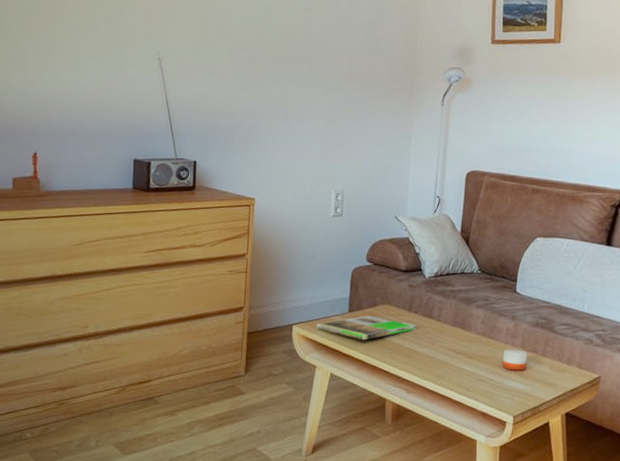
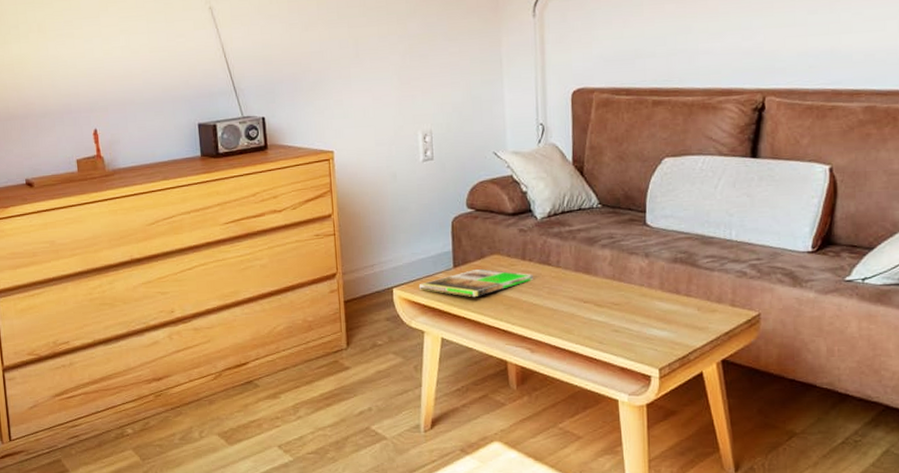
candle: present [502,348,528,371] -> none [638,290,669,316]

